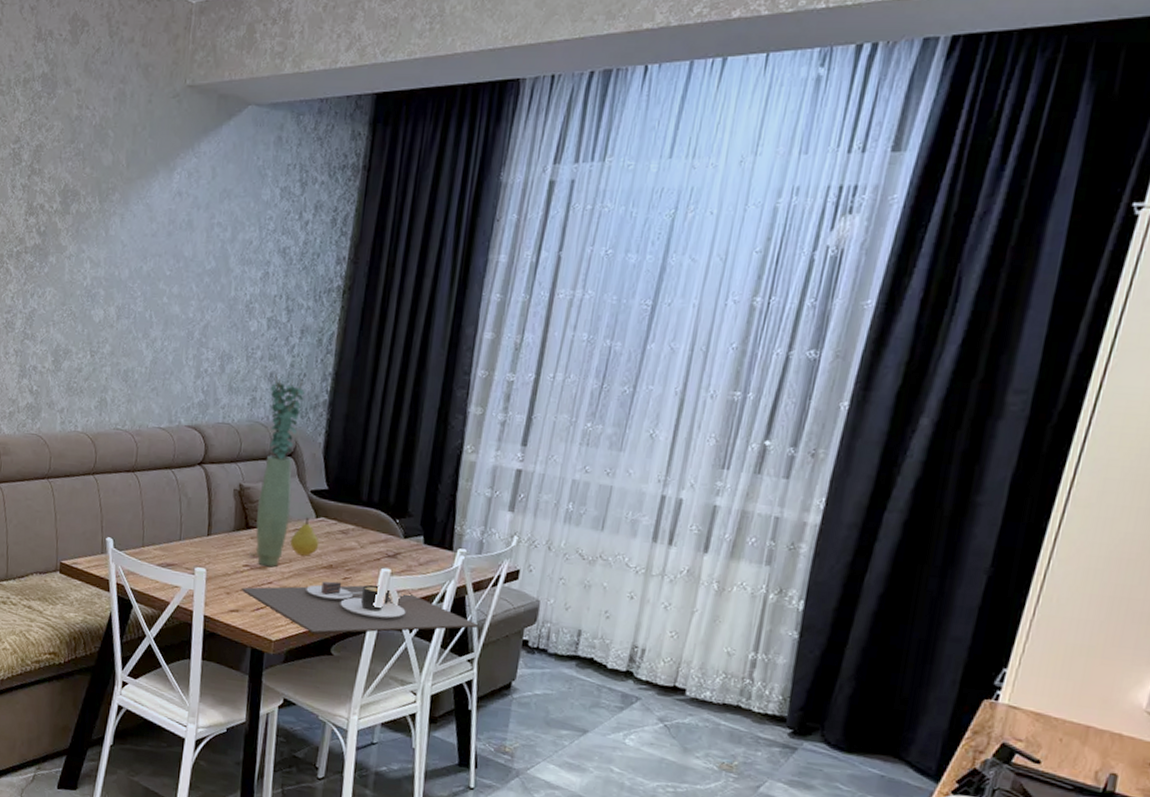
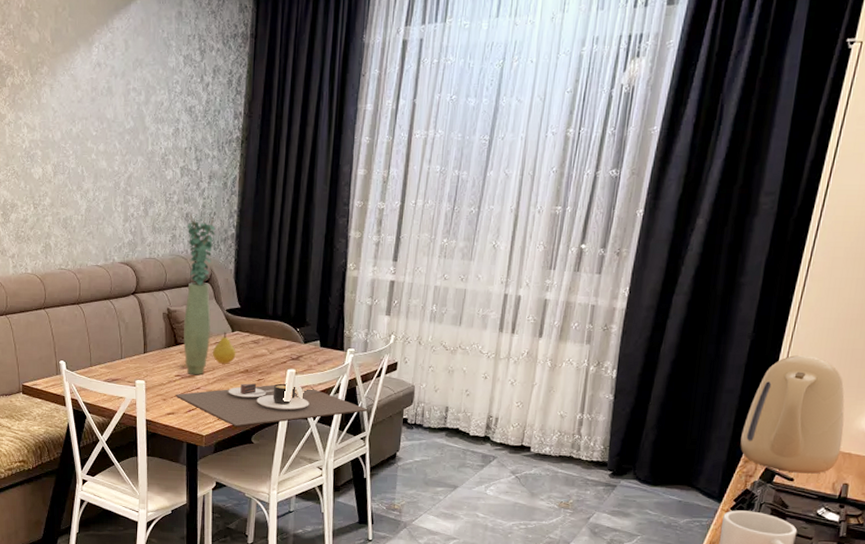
kettle: none [967,600,1116,757] -> present [740,355,845,474]

